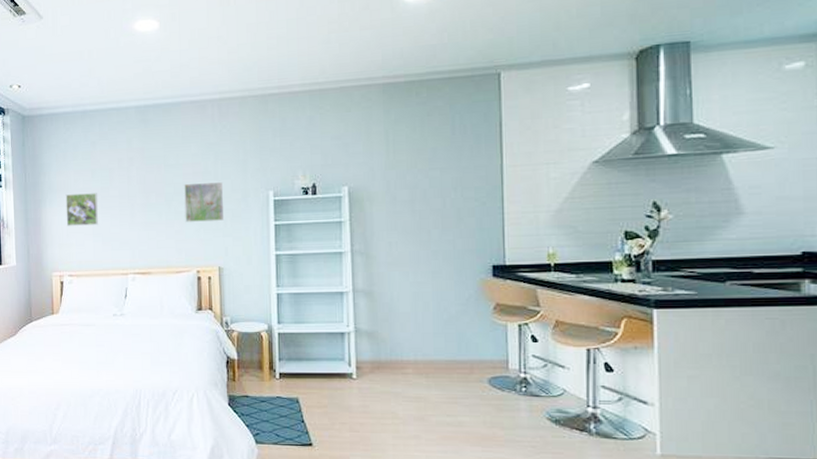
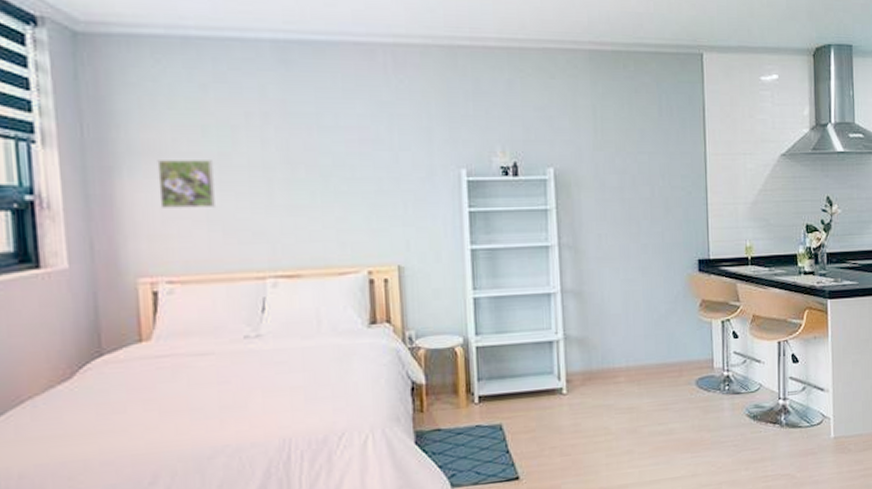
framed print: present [184,181,225,222] -> none [347,153,404,206]

